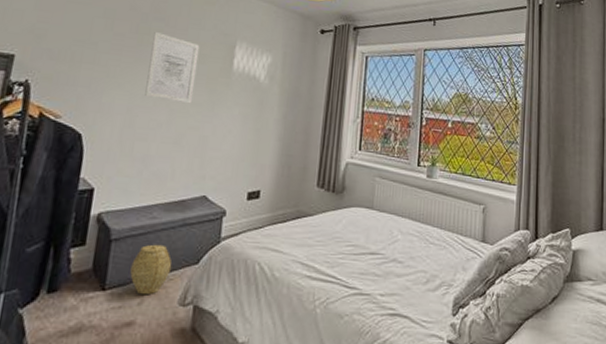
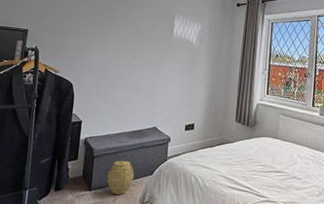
wall art: present [145,32,200,104] -> none [113,10,150,62]

